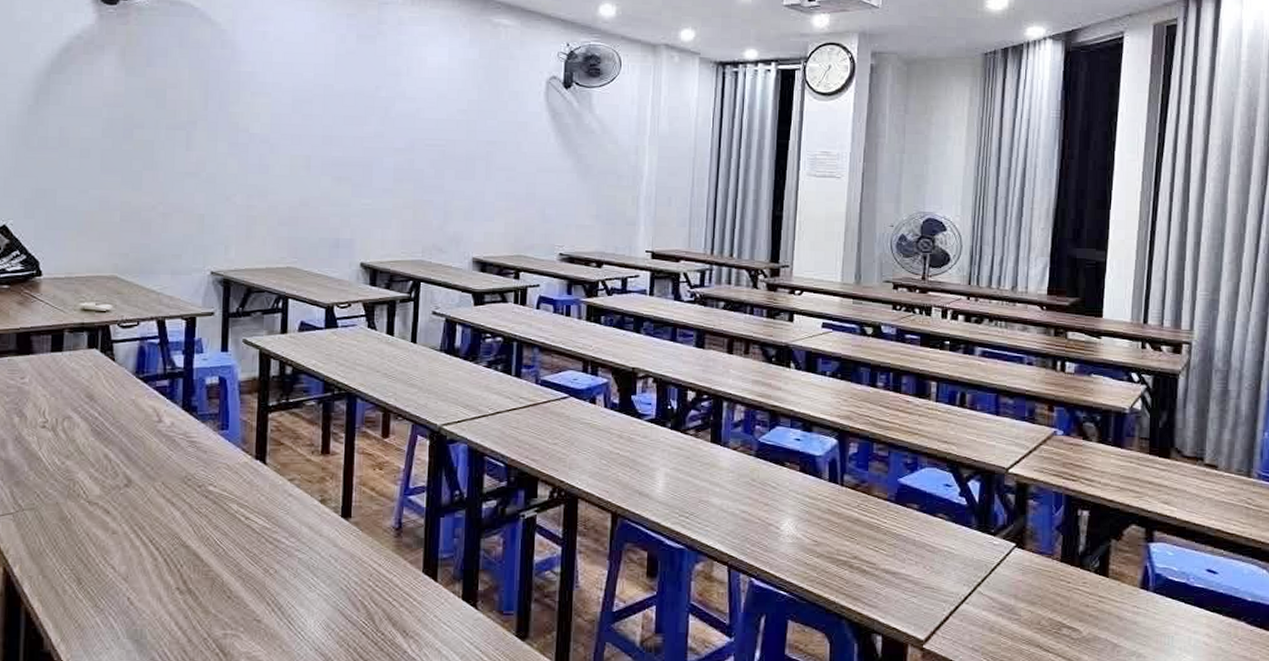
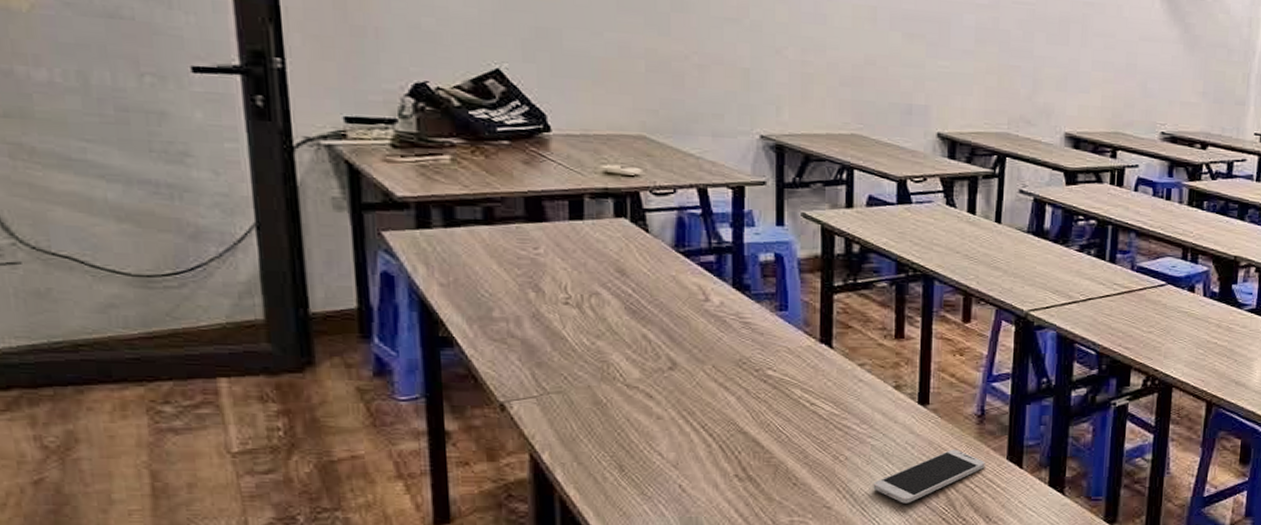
smartphone: none [299,562,403,617] -> present [873,449,986,504]

